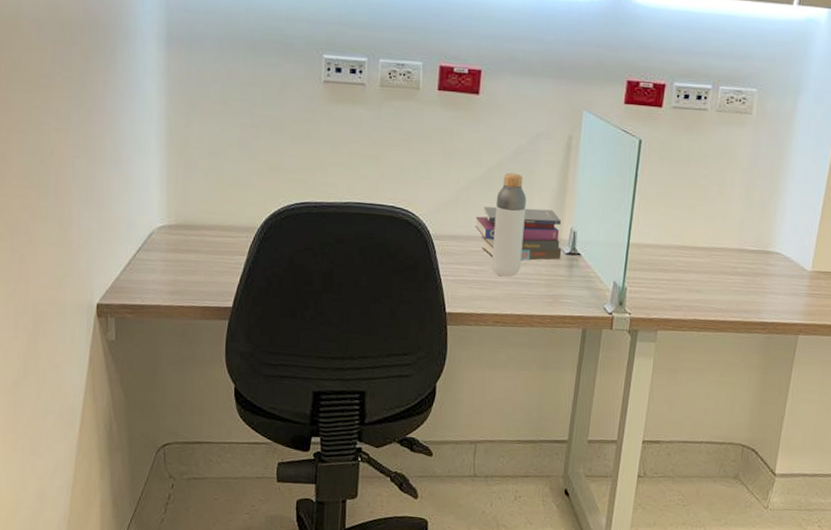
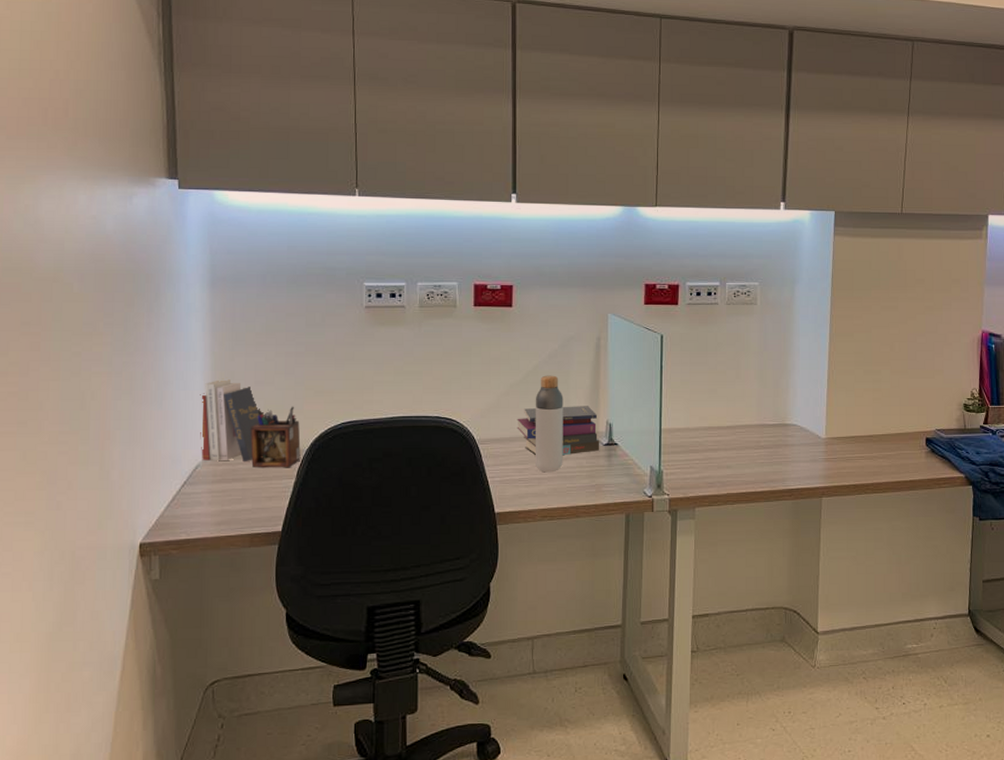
books: none [155,144,223,234] -> present [200,377,269,463]
desk organizer: none [204,180,253,245] -> present [250,406,301,468]

